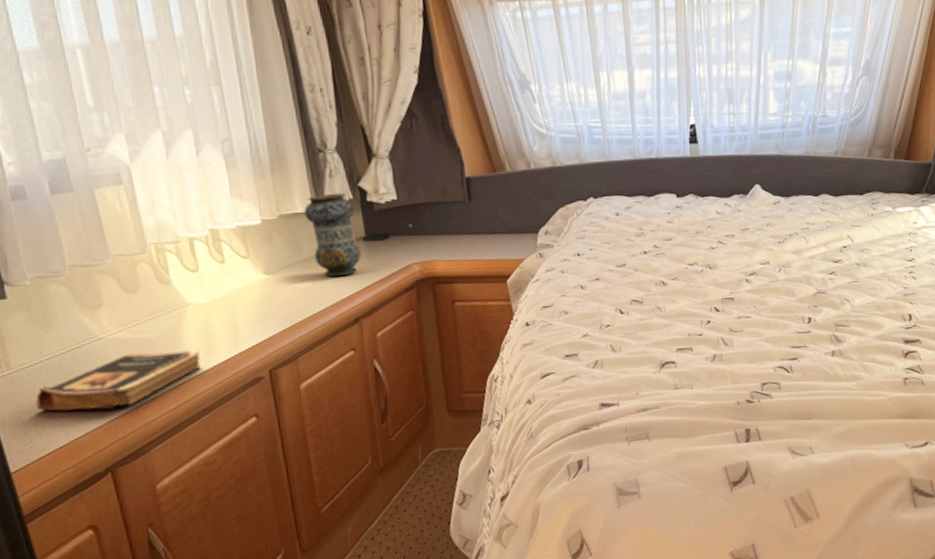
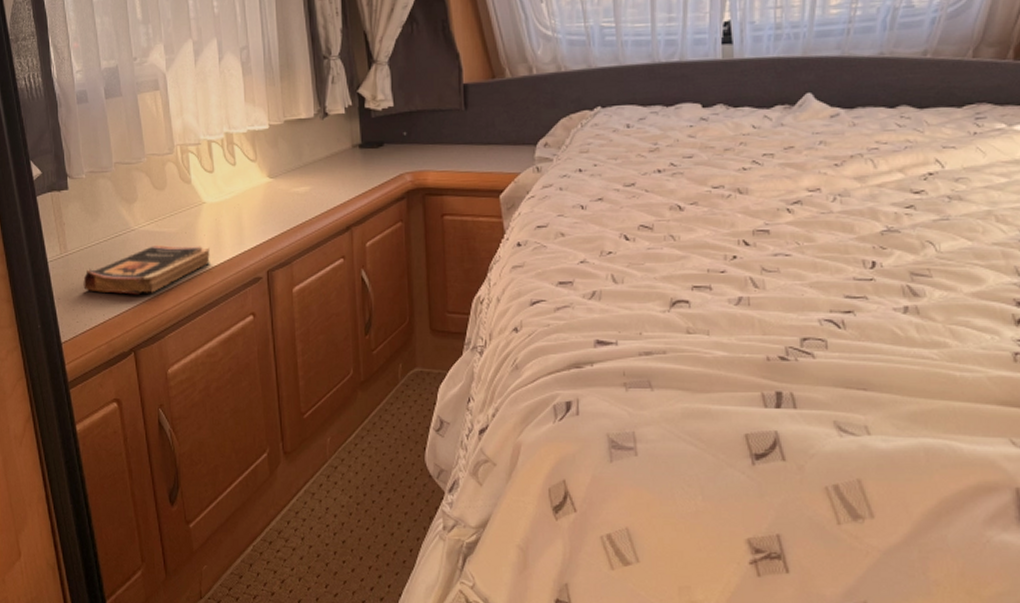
vase: present [304,192,362,277] -> none [307,99,356,184]

